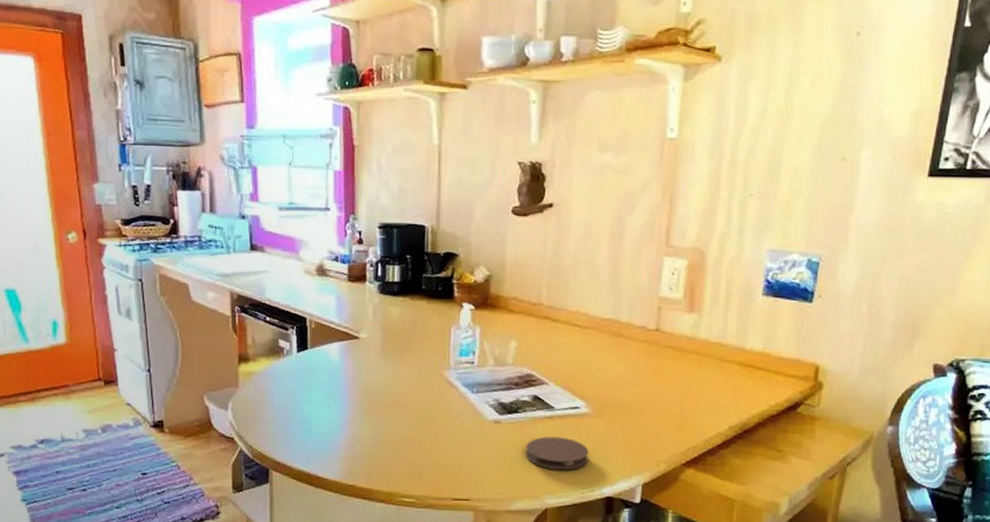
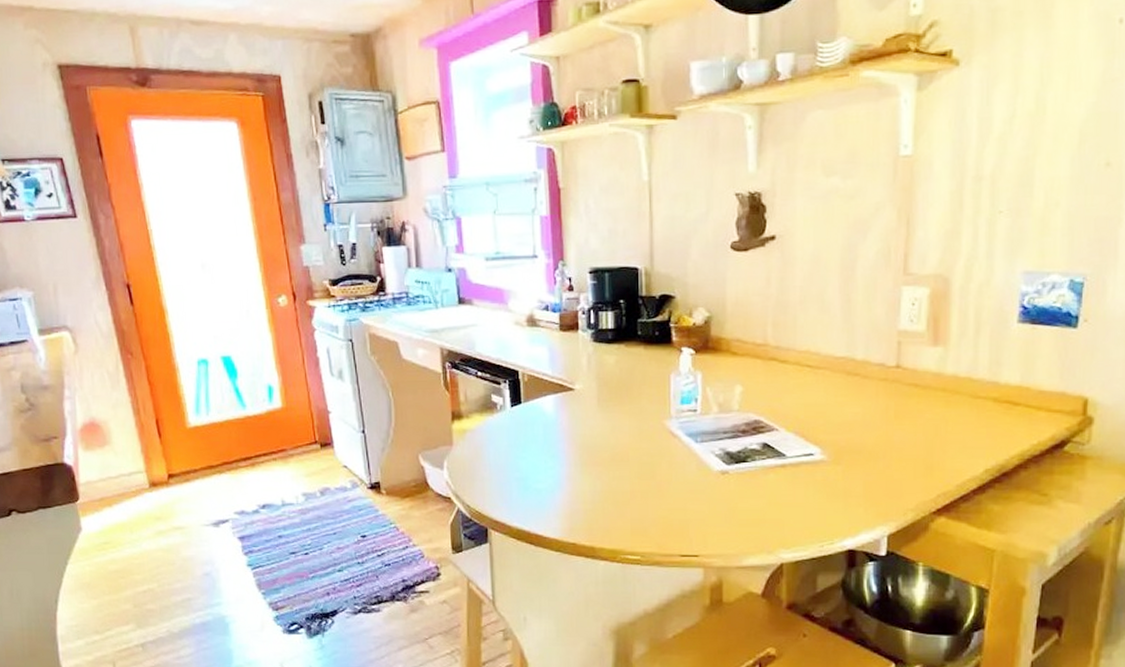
coaster: present [526,436,589,471] -> none [757,486,826,522]

